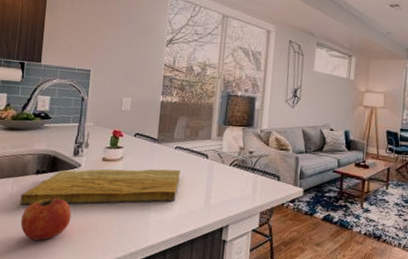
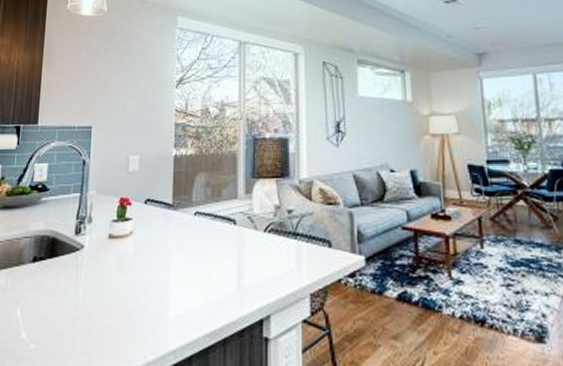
cutting board: present [19,168,181,205] -> none [14,242,203,304]
fruit: present [20,196,72,240] -> none [15,289,74,351]

